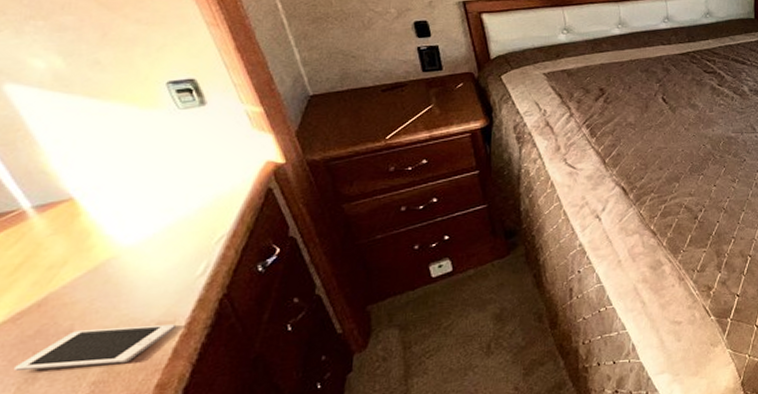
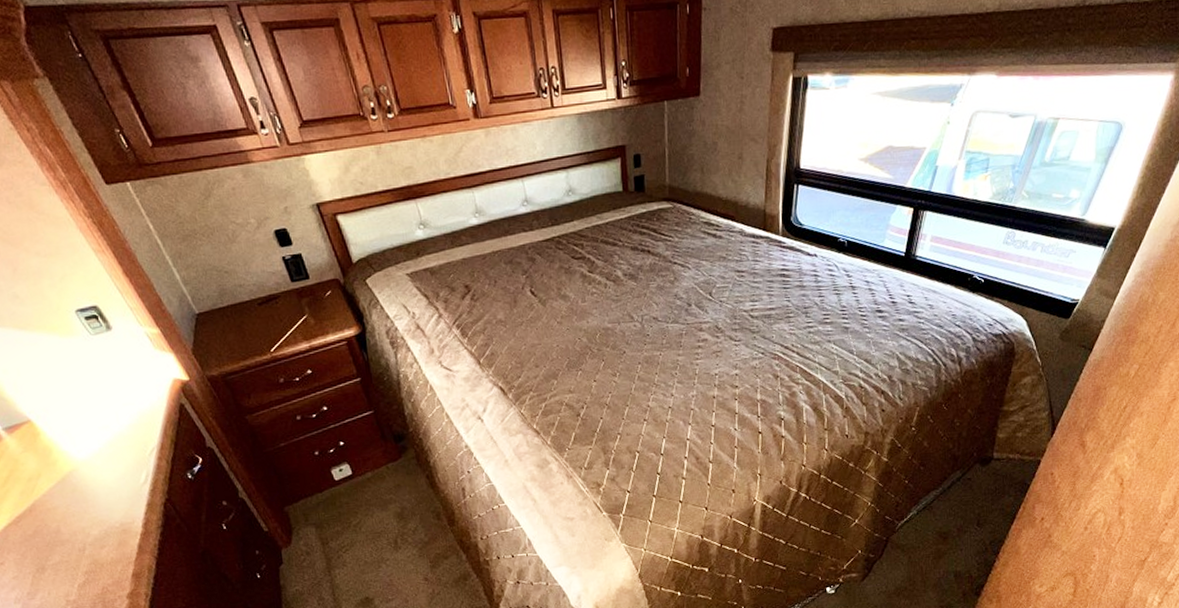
cell phone: present [14,324,177,372] -> none [27,525,136,564]

